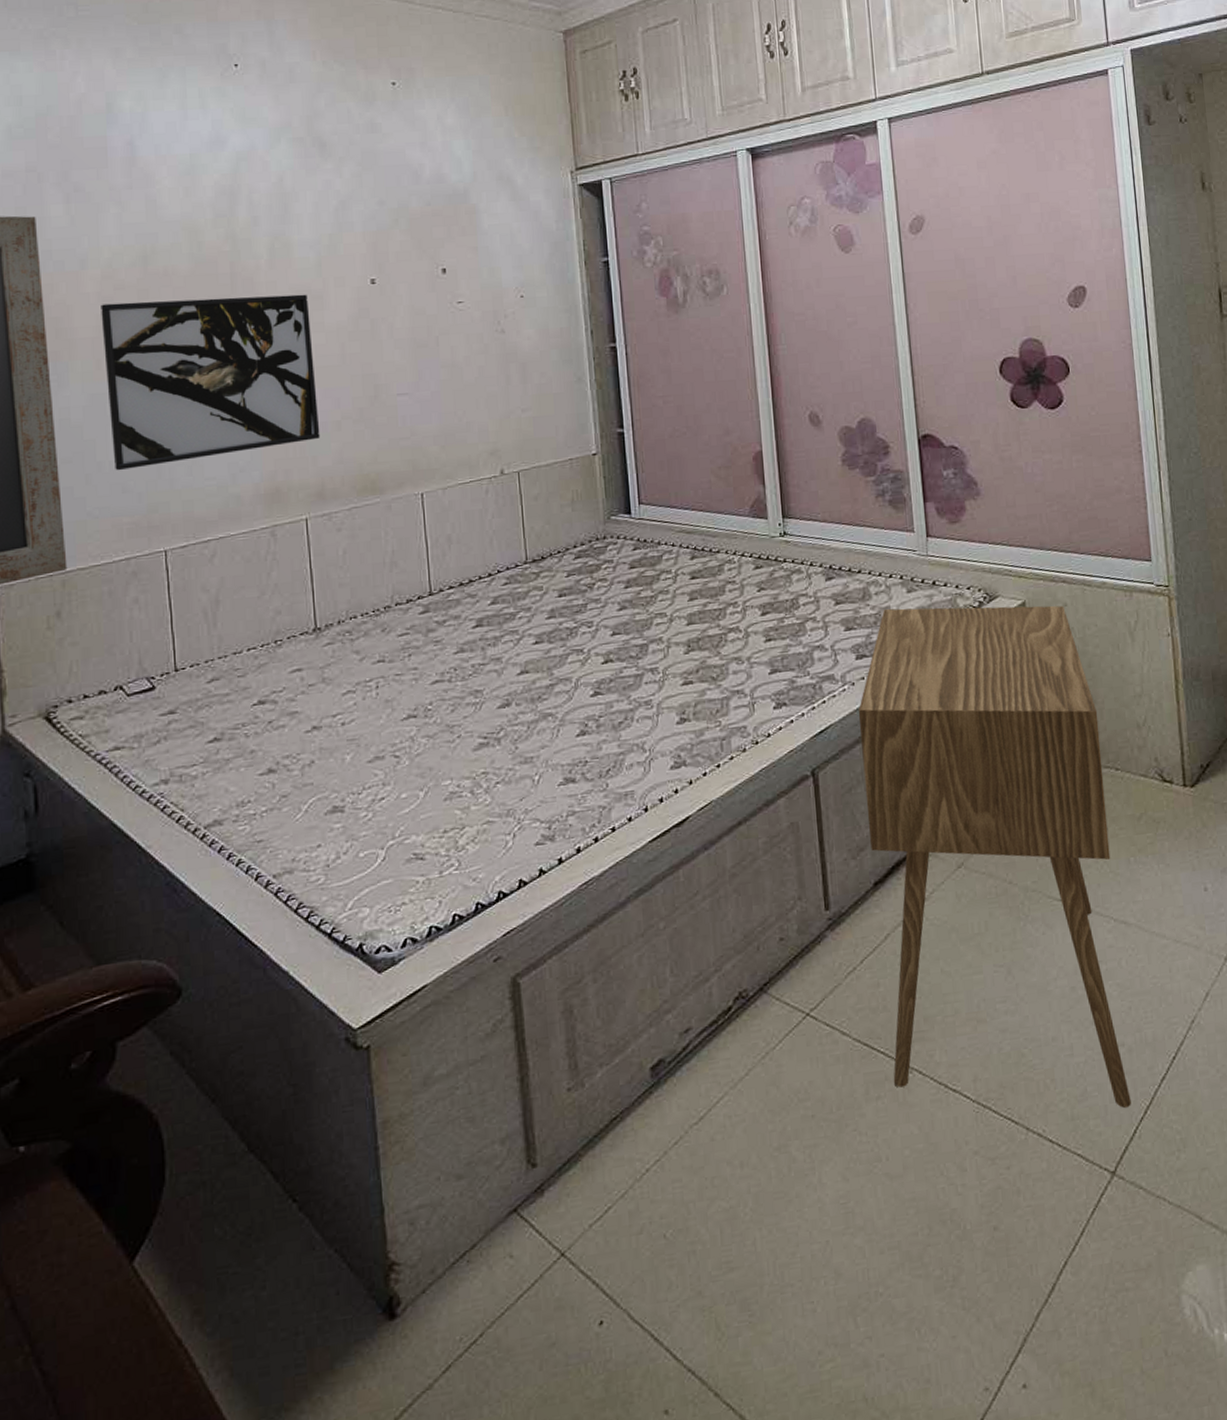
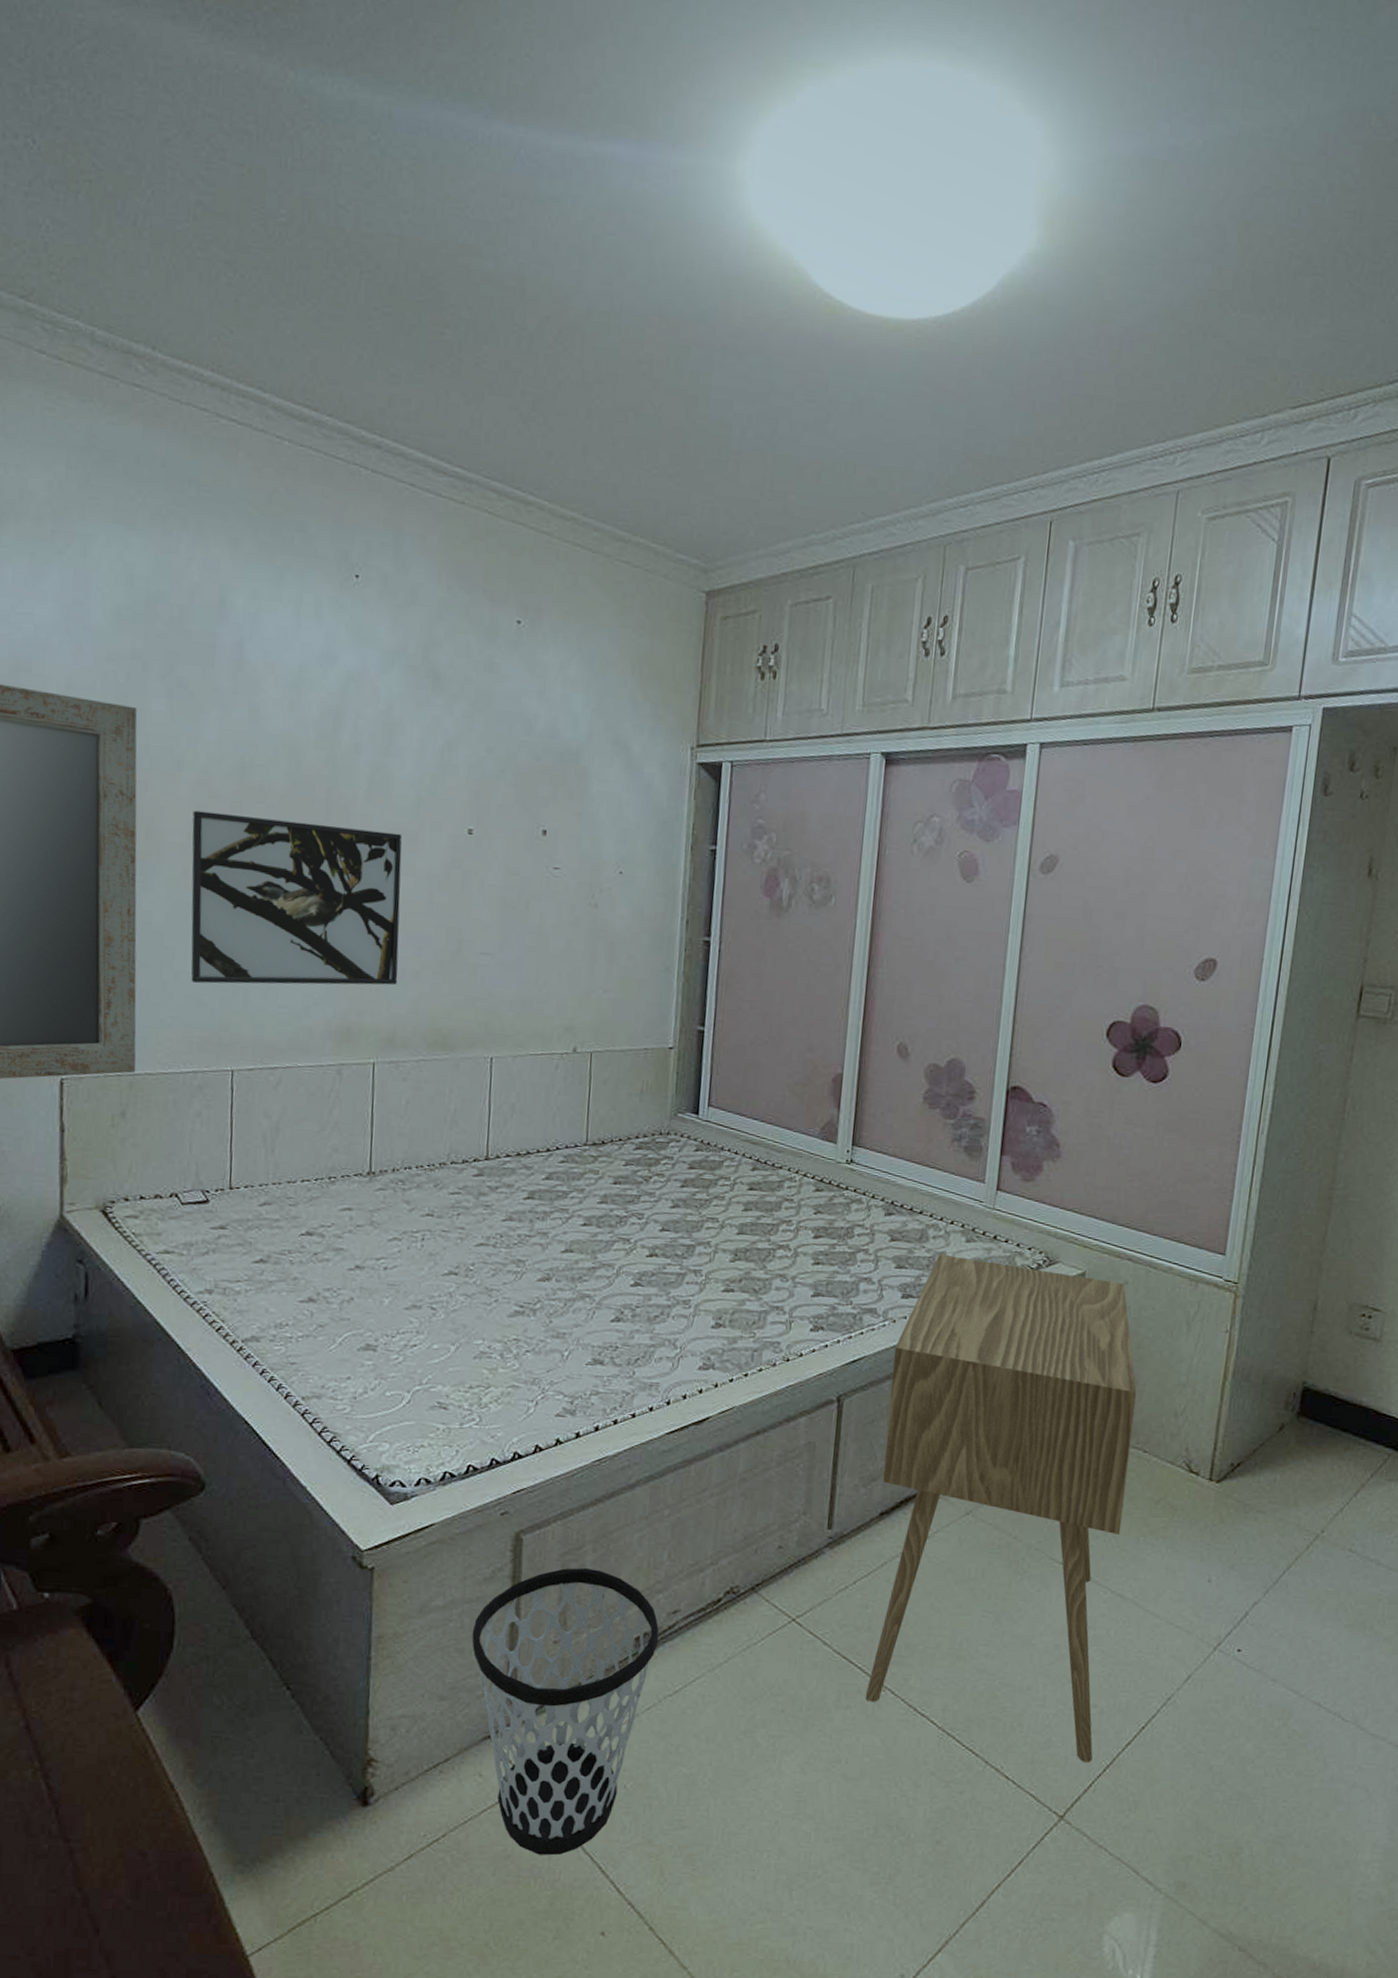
wastebasket: none [481,1000,675,1335] -> present [471,1567,660,1856]

